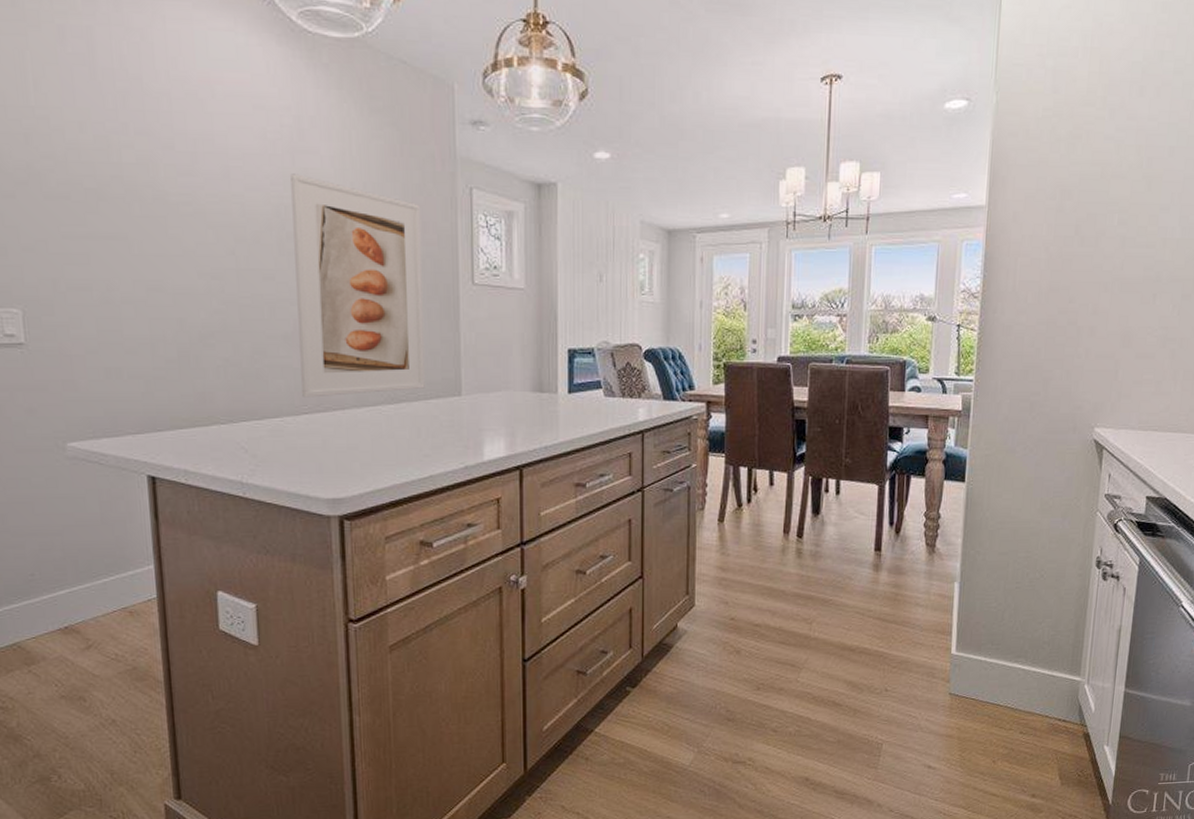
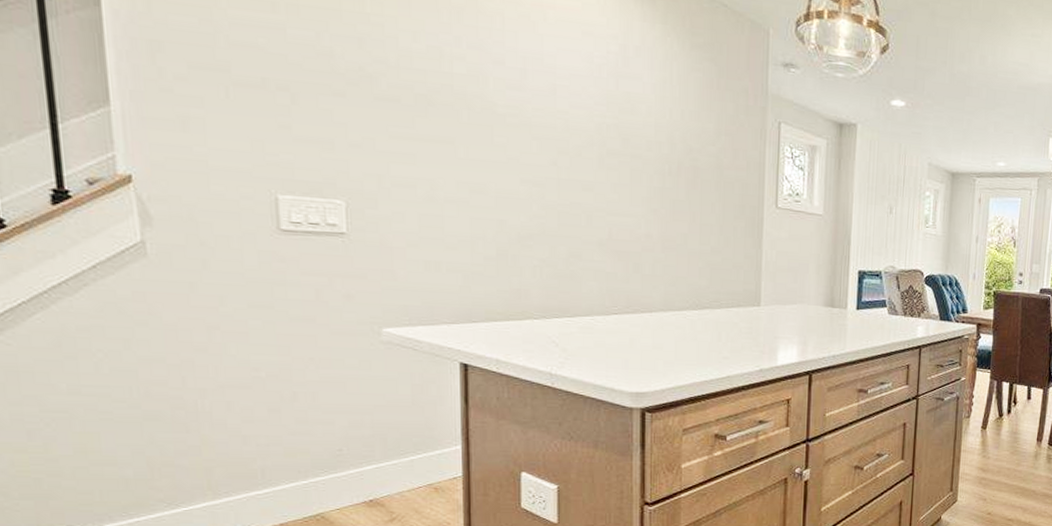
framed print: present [290,173,425,398] -> none [613,96,732,300]

